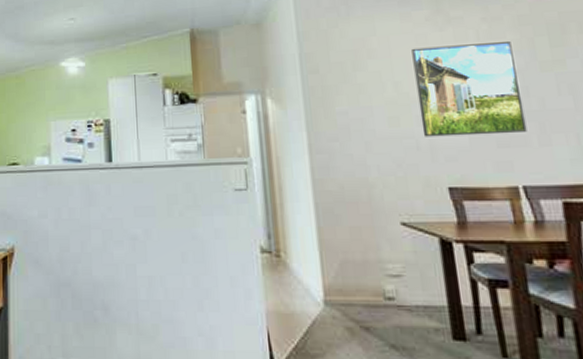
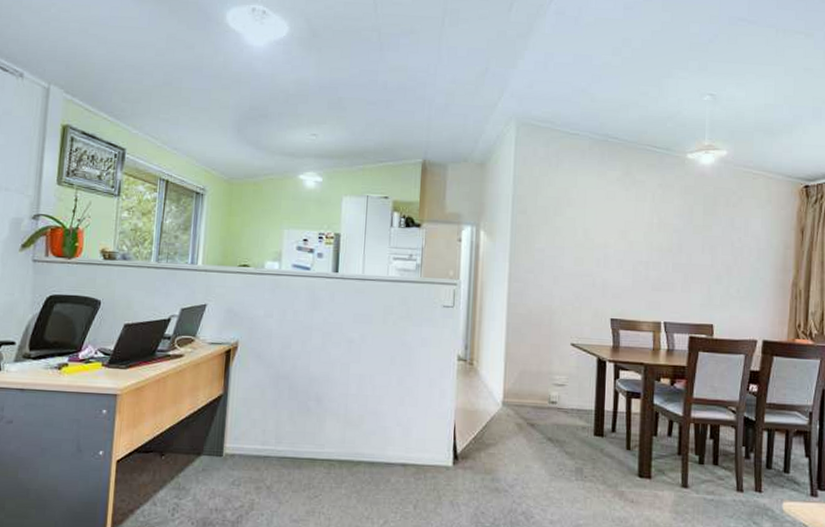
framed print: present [411,42,527,137] -> none [599,202,677,280]

